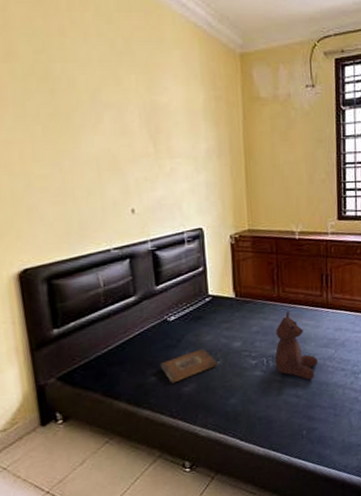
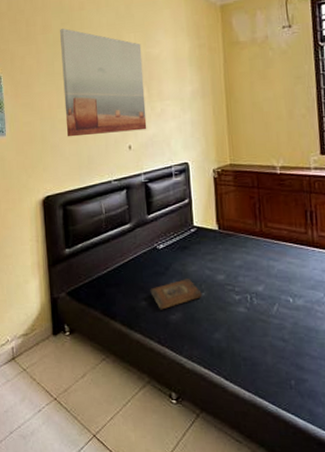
wall art: none [32,58,154,198] -> present [60,28,147,137]
teddy bear: present [274,311,318,380] -> none [258,247,305,324]

